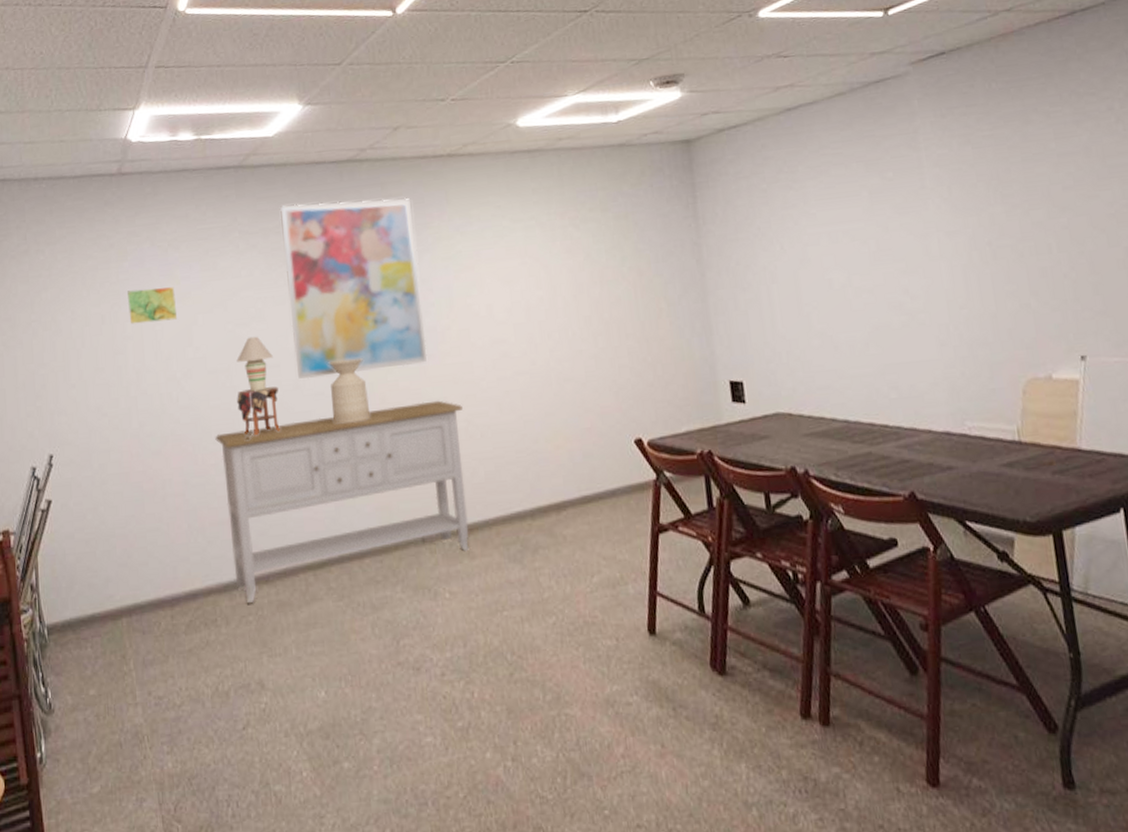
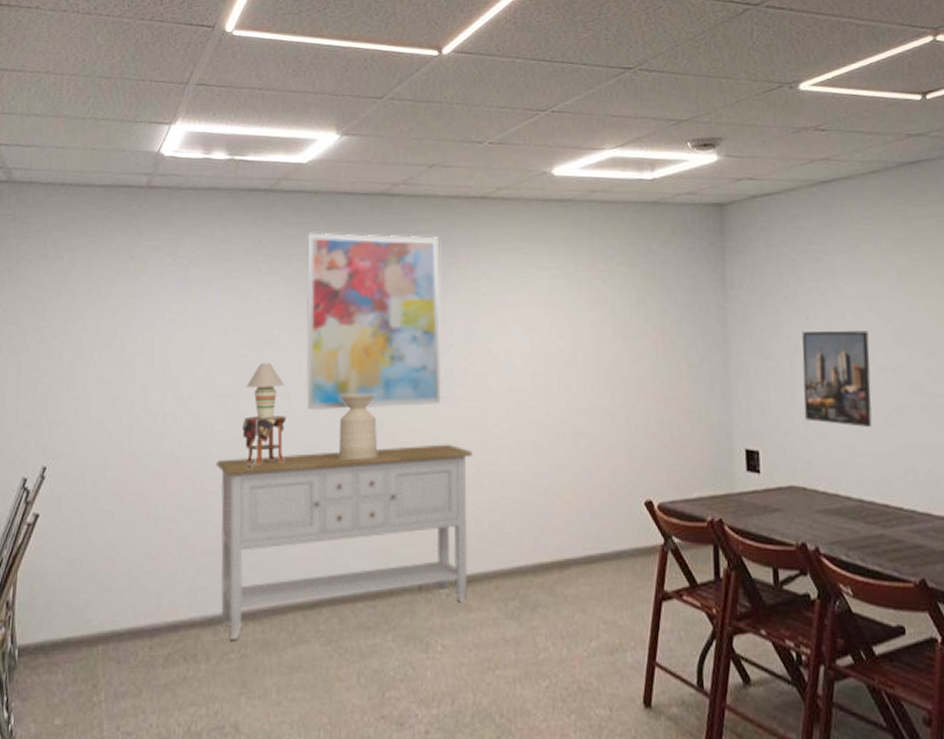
map: present [127,287,177,325] -> none [142,304,191,340]
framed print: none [778,254,853,350] -> present [802,331,872,427]

